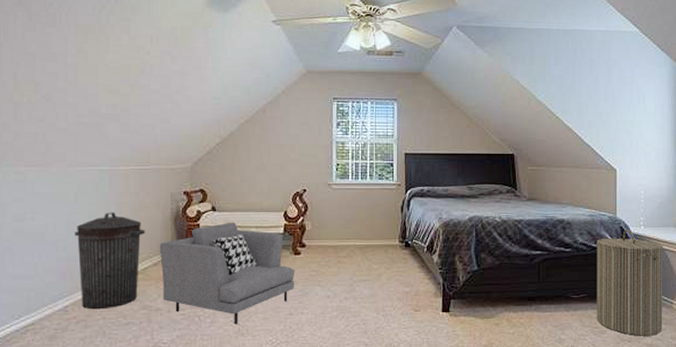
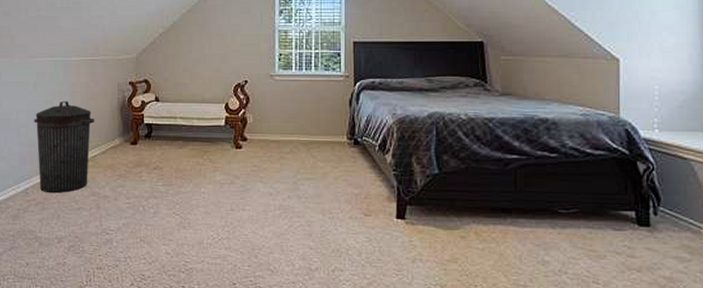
armchair: present [159,222,295,324] -> none [107,113,237,216]
laundry hamper: present [596,230,663,336] -> none [592,133,687,267]

